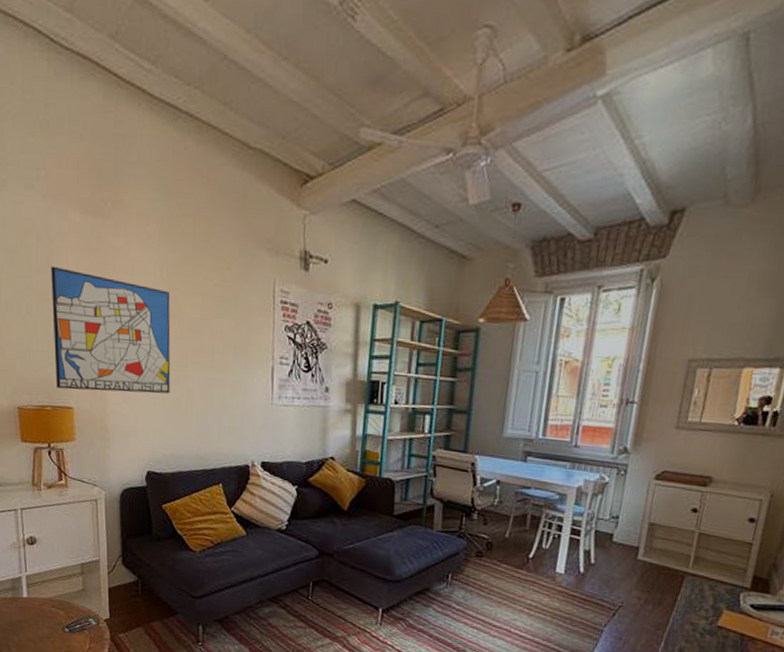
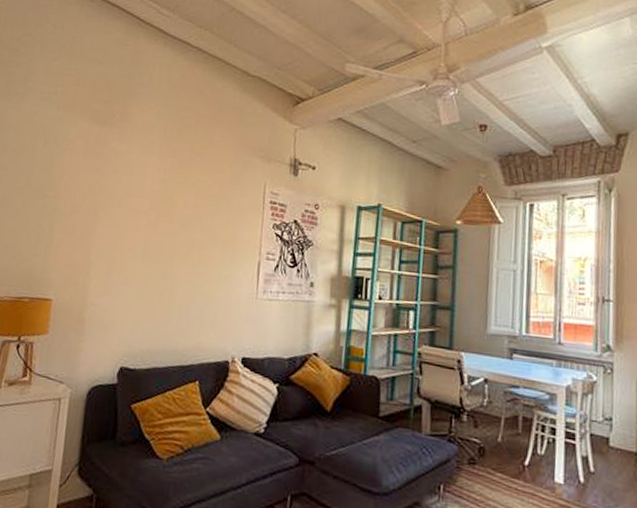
wall art: present [51,266,171,394] -> none [37,166,165,287]

